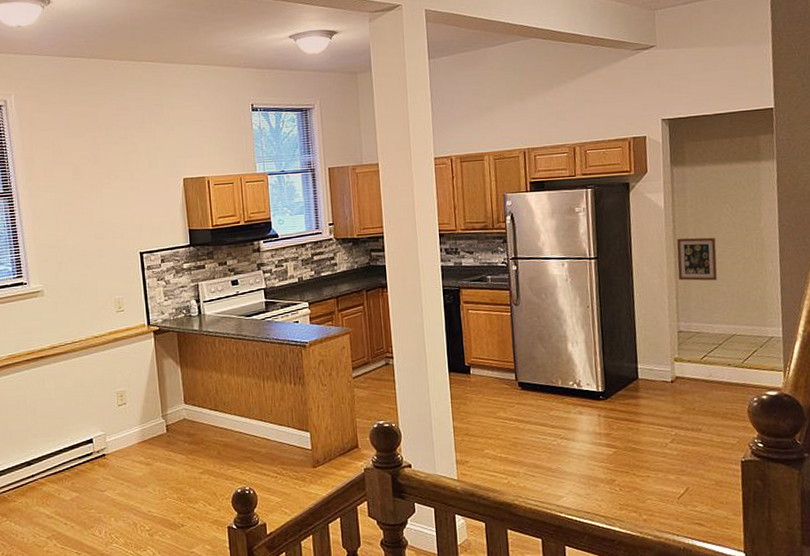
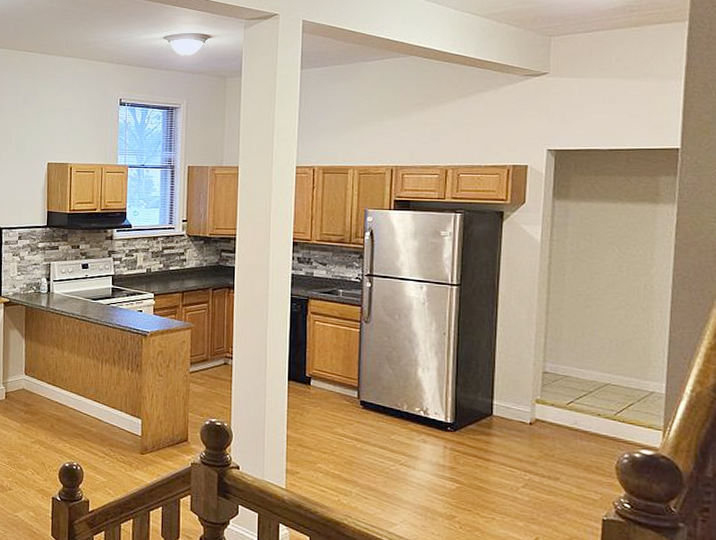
picture frame: present [676,237,717,281] -> none [549,275,597,324]

